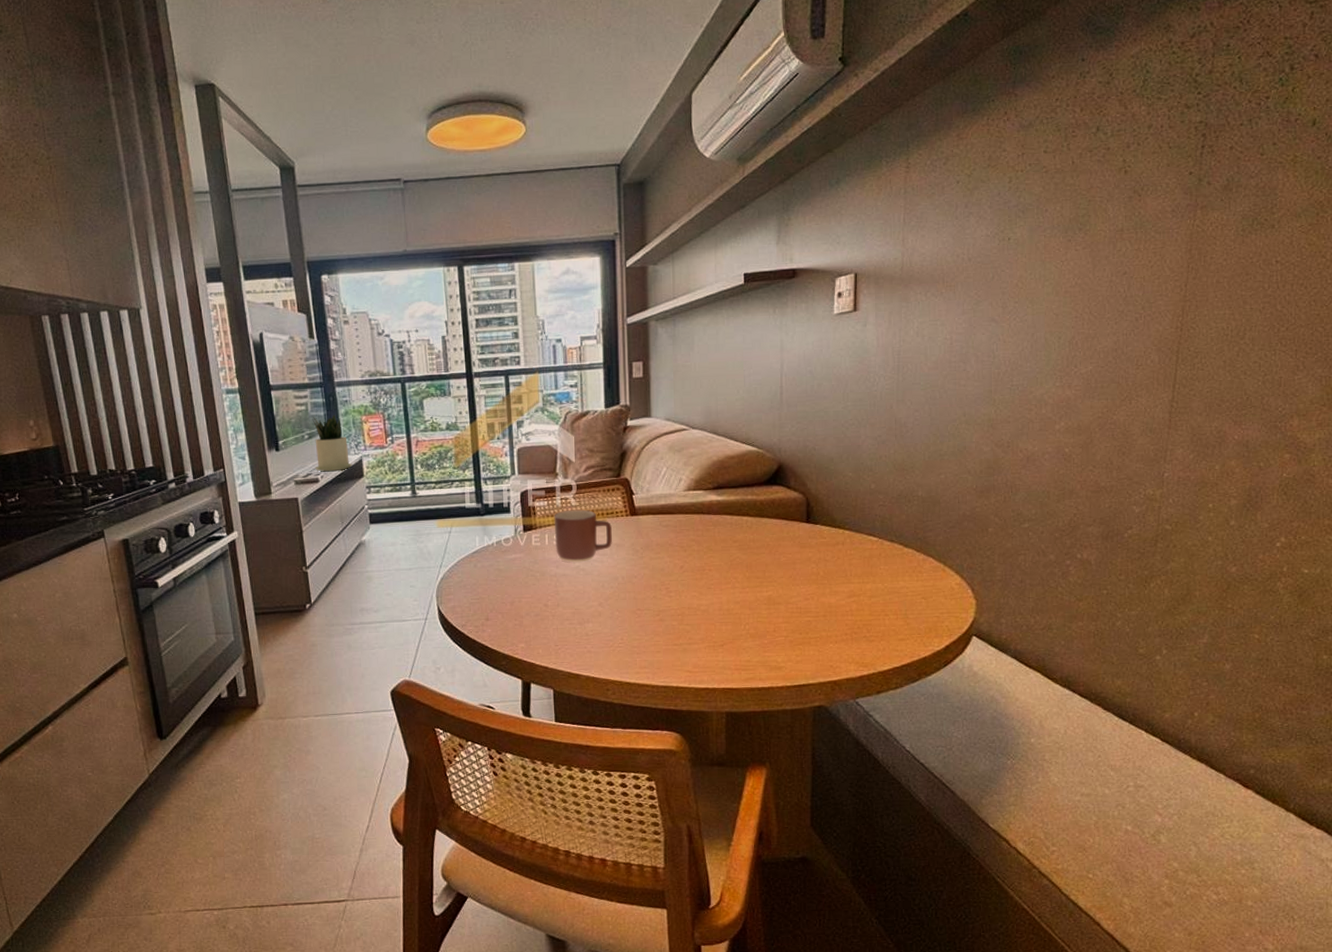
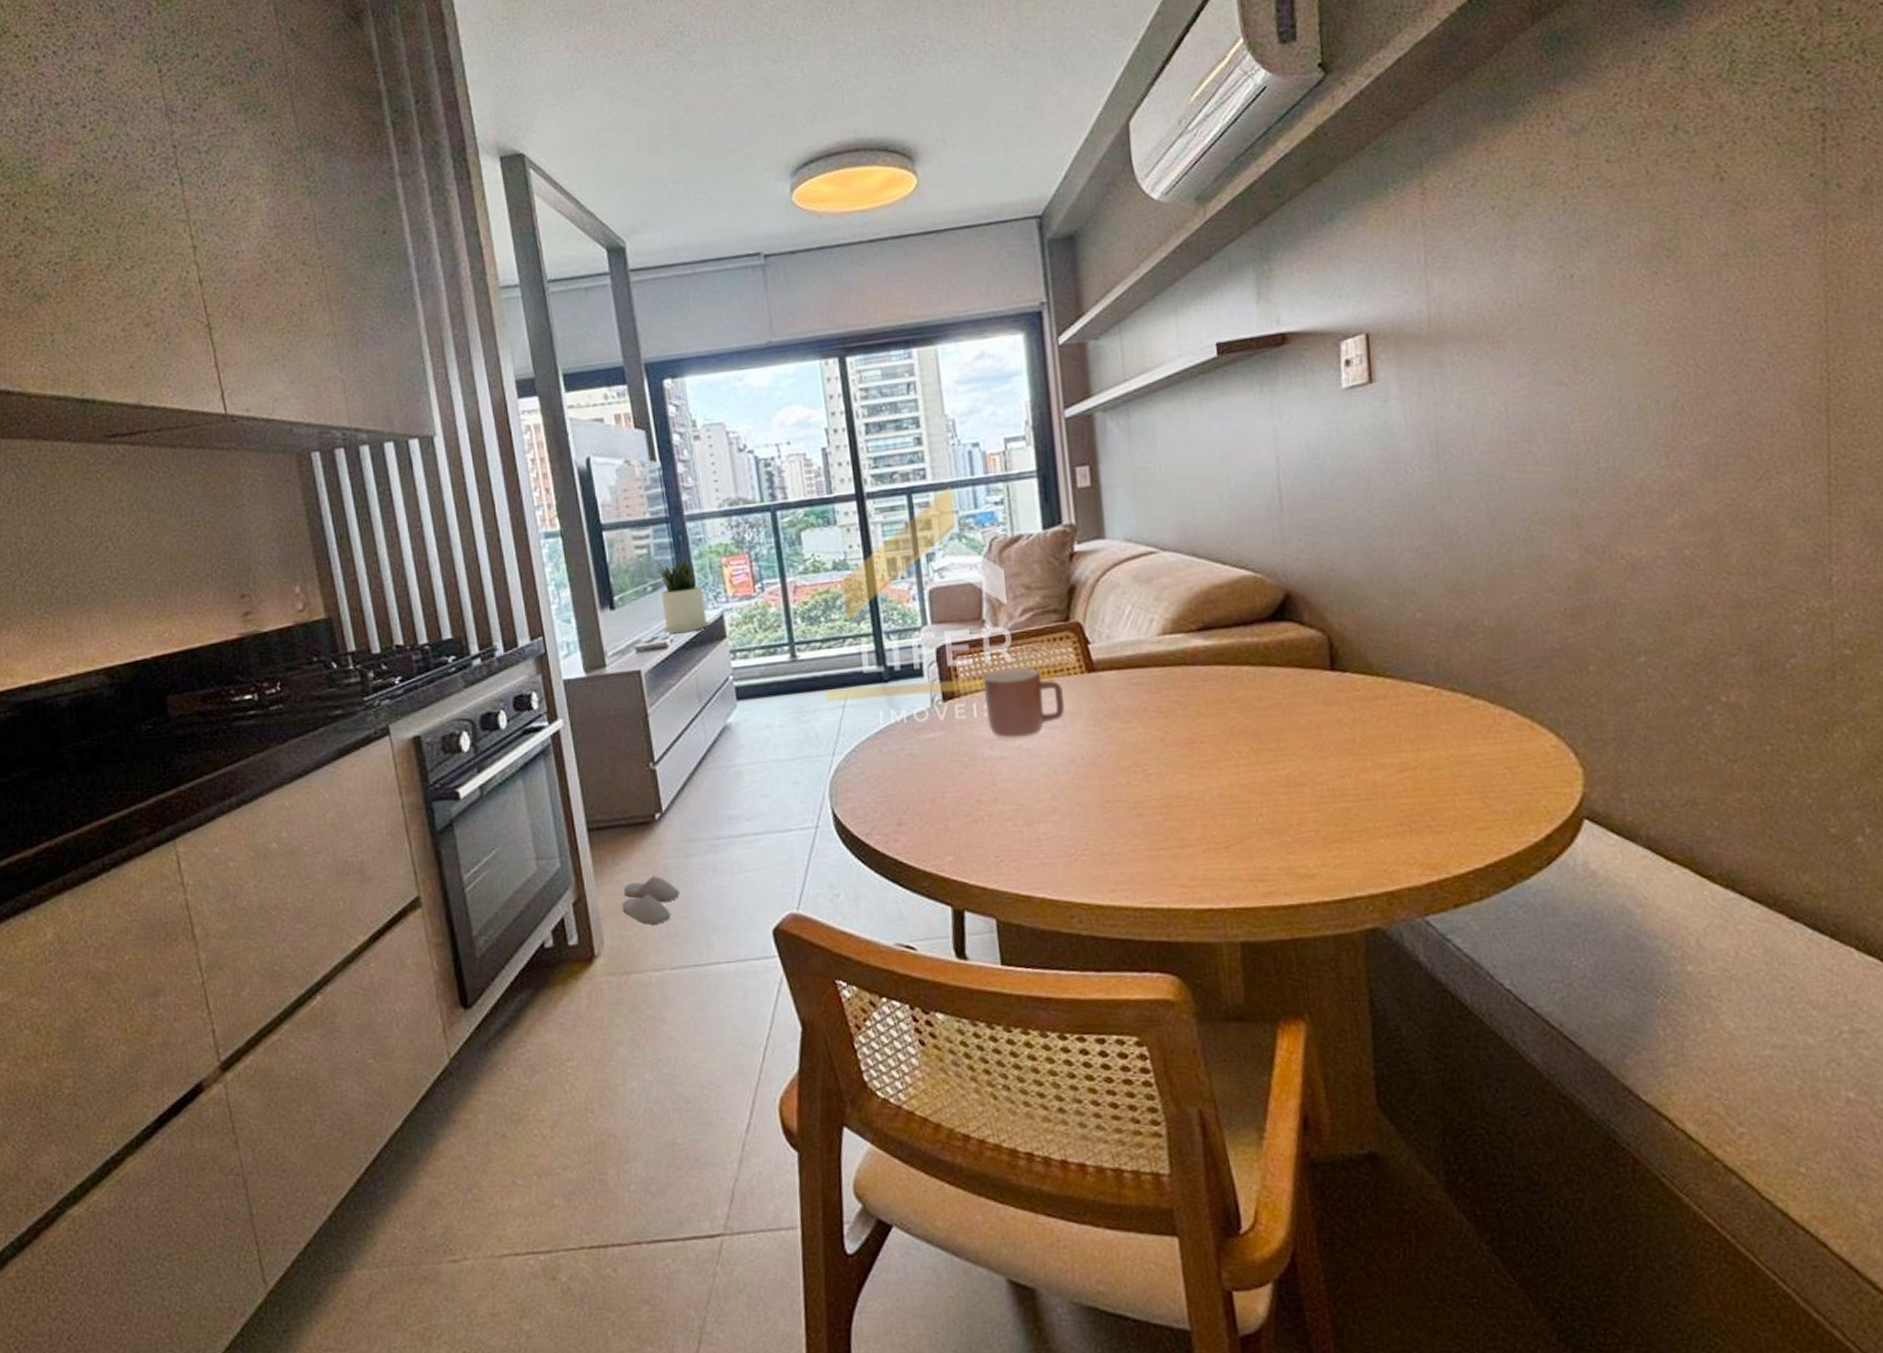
slippers: none [279,649,323,684] -> present [621,875,680,925]

